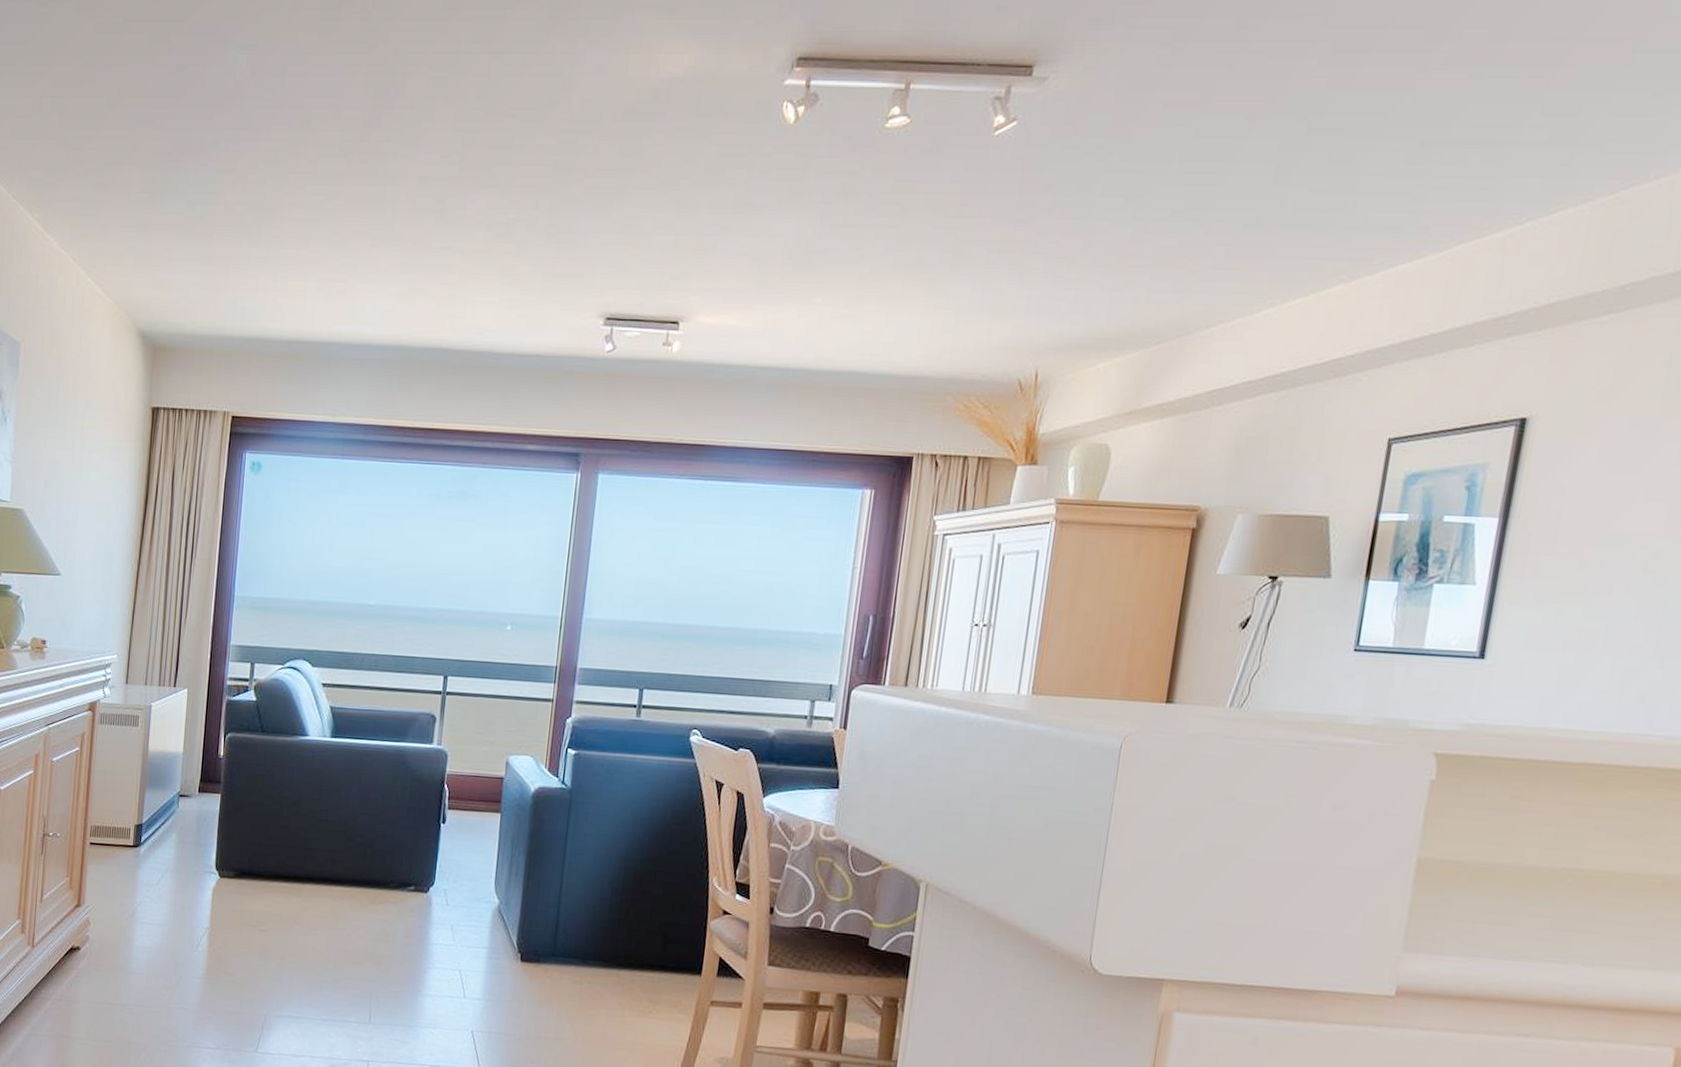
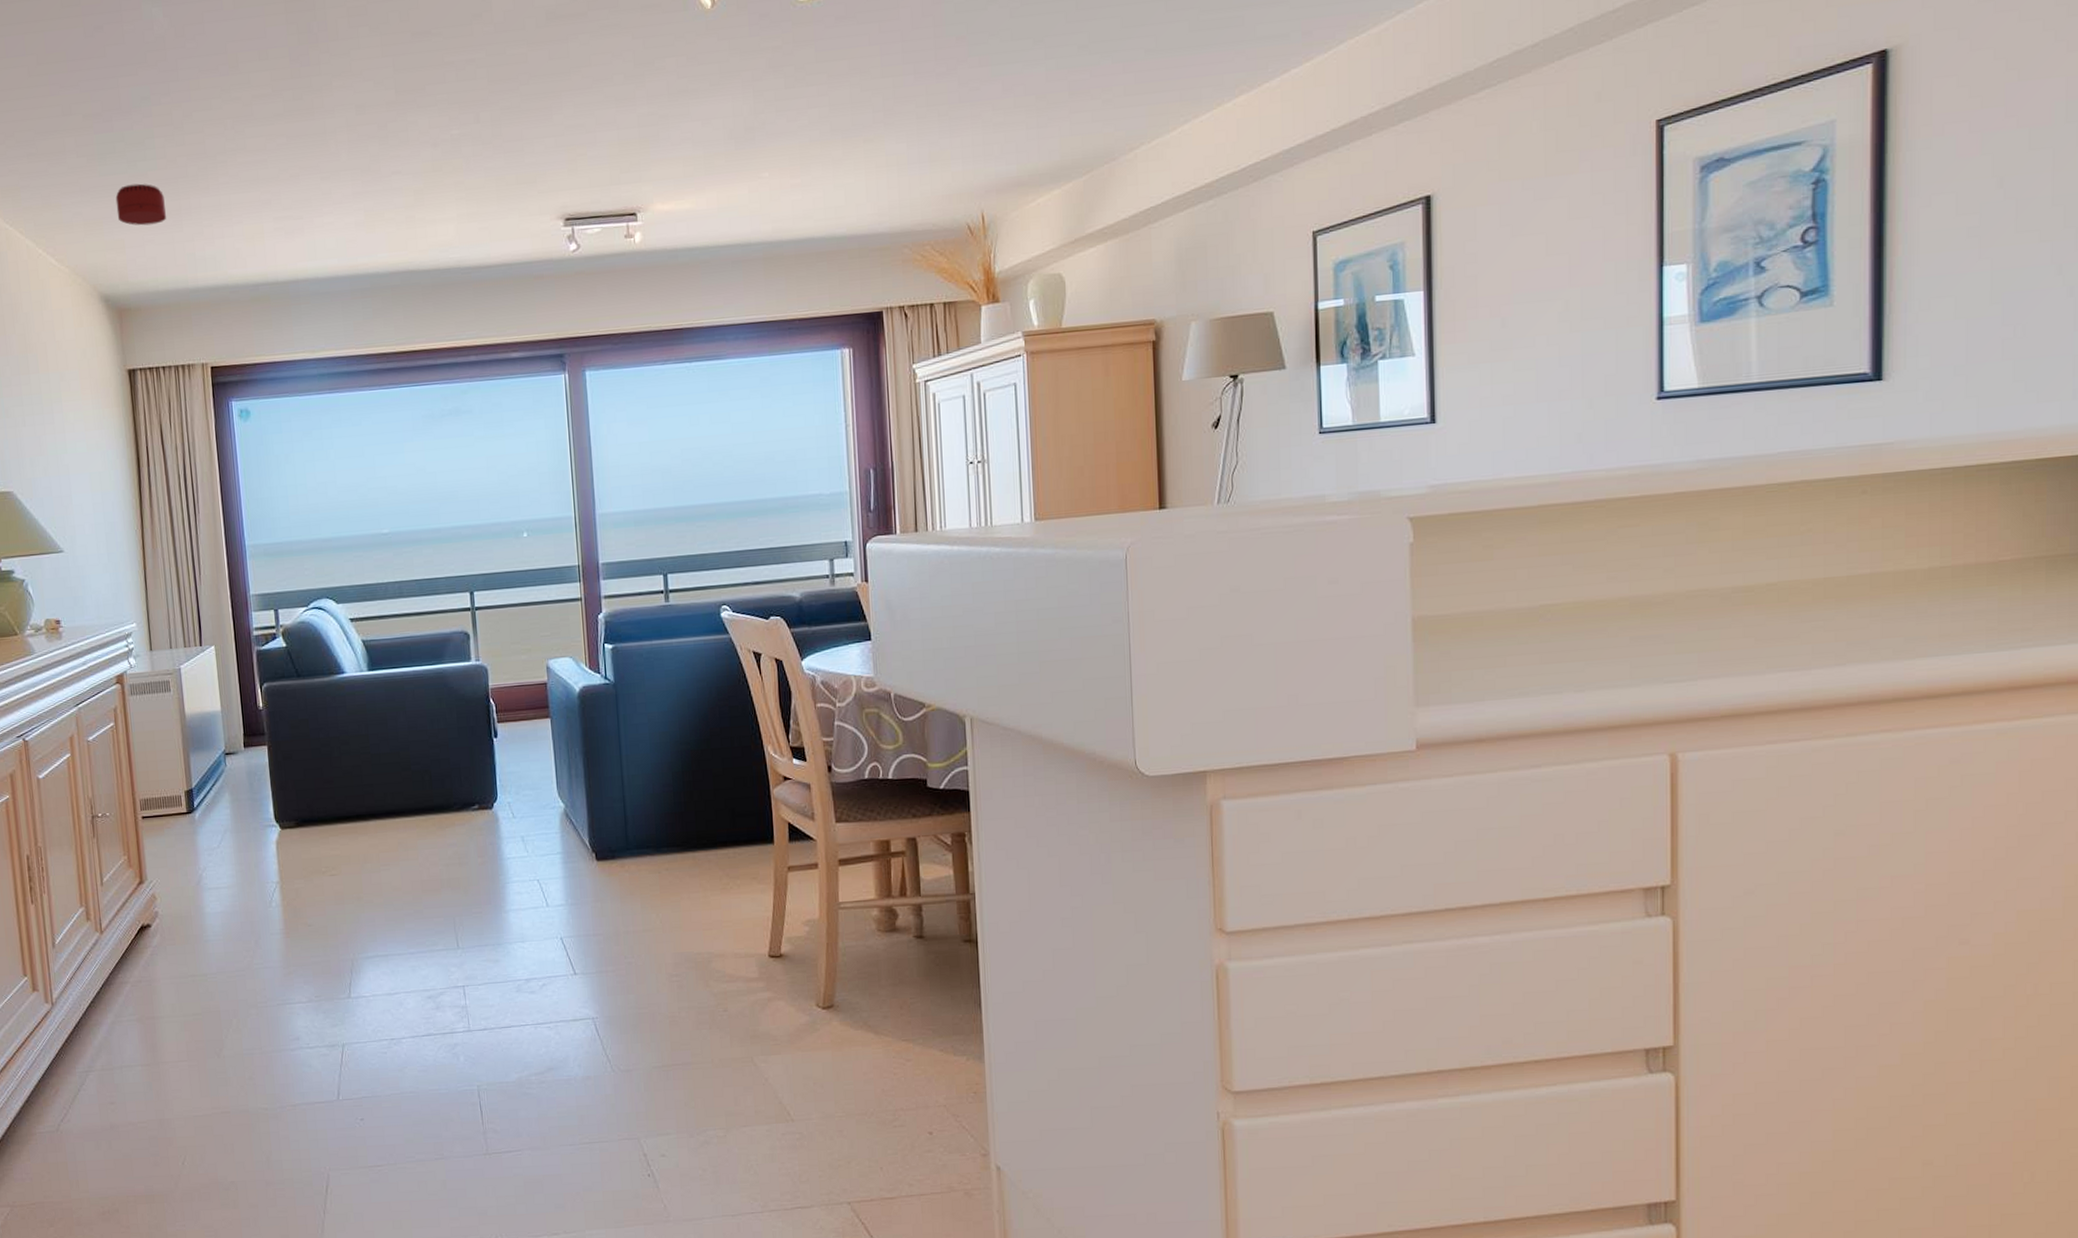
smoke detector: none [168,226,216,269] -> present [115,183,167,226]

